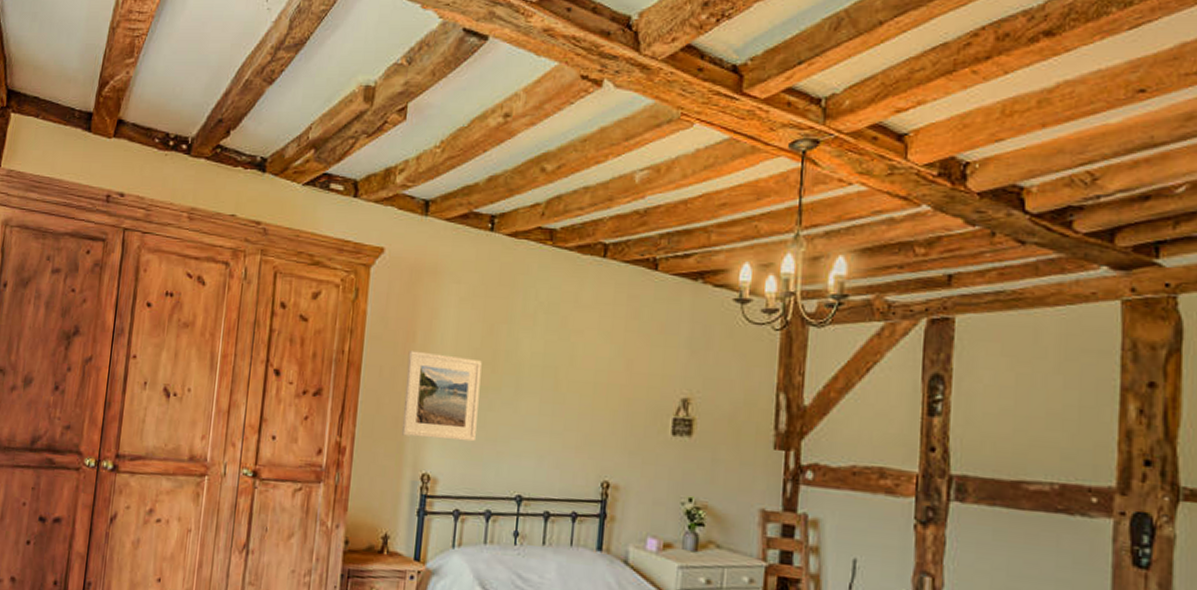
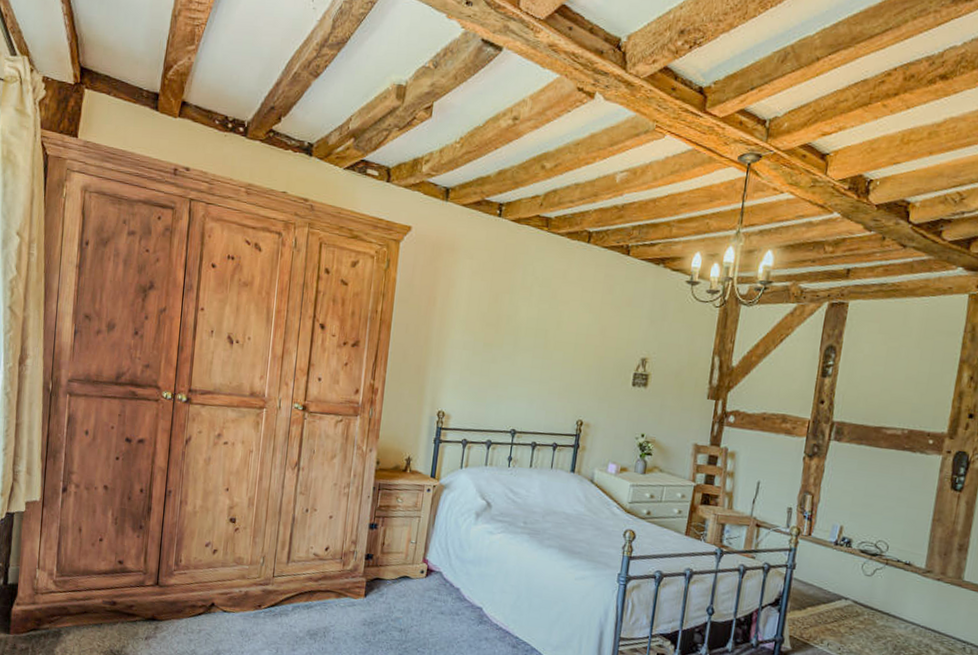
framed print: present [401,350,482,442] -> none [423,312,488,387]

